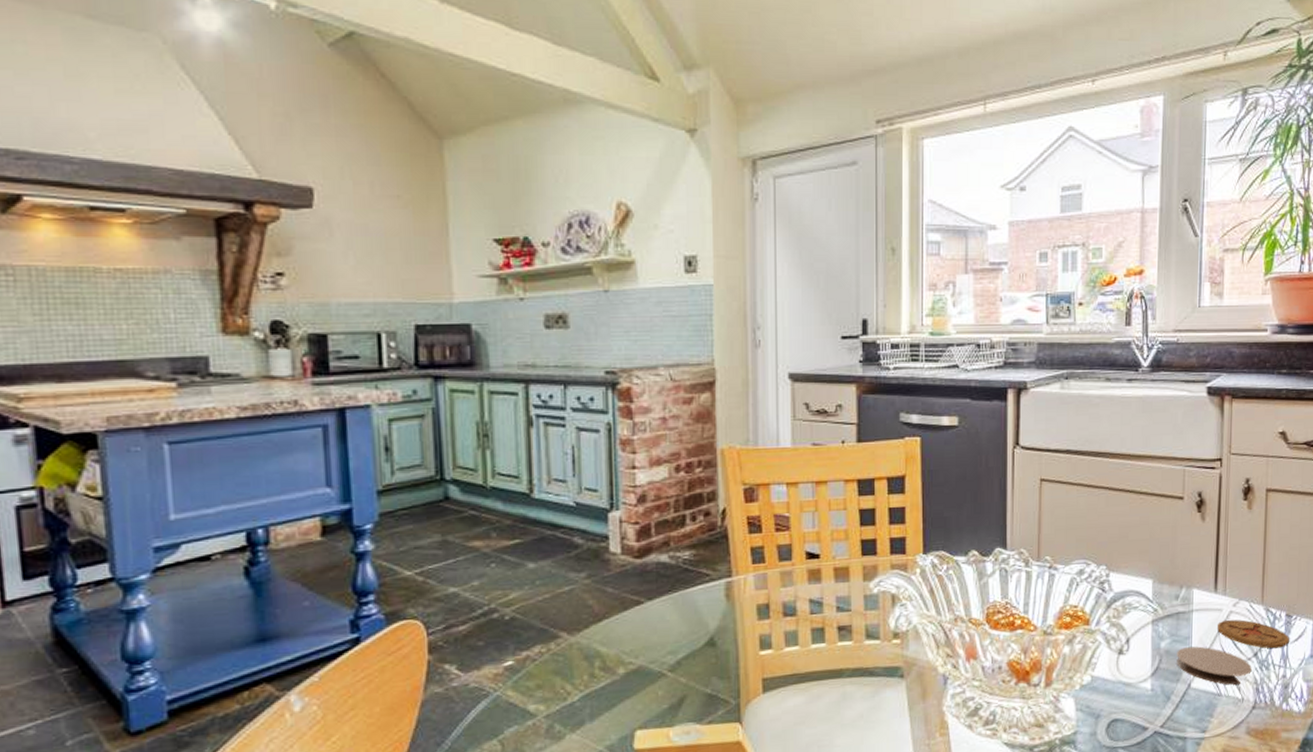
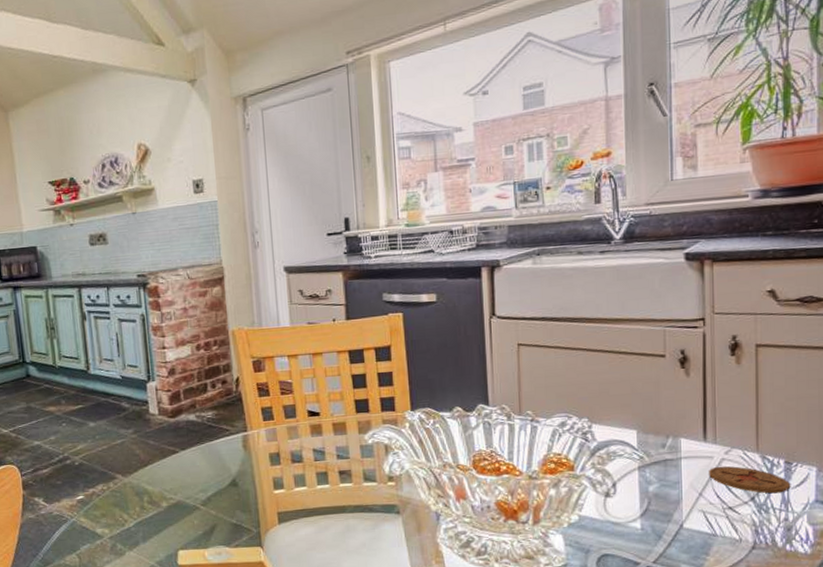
coaster: present [1177,646,1252,685] -> none [666,490,749,527]

